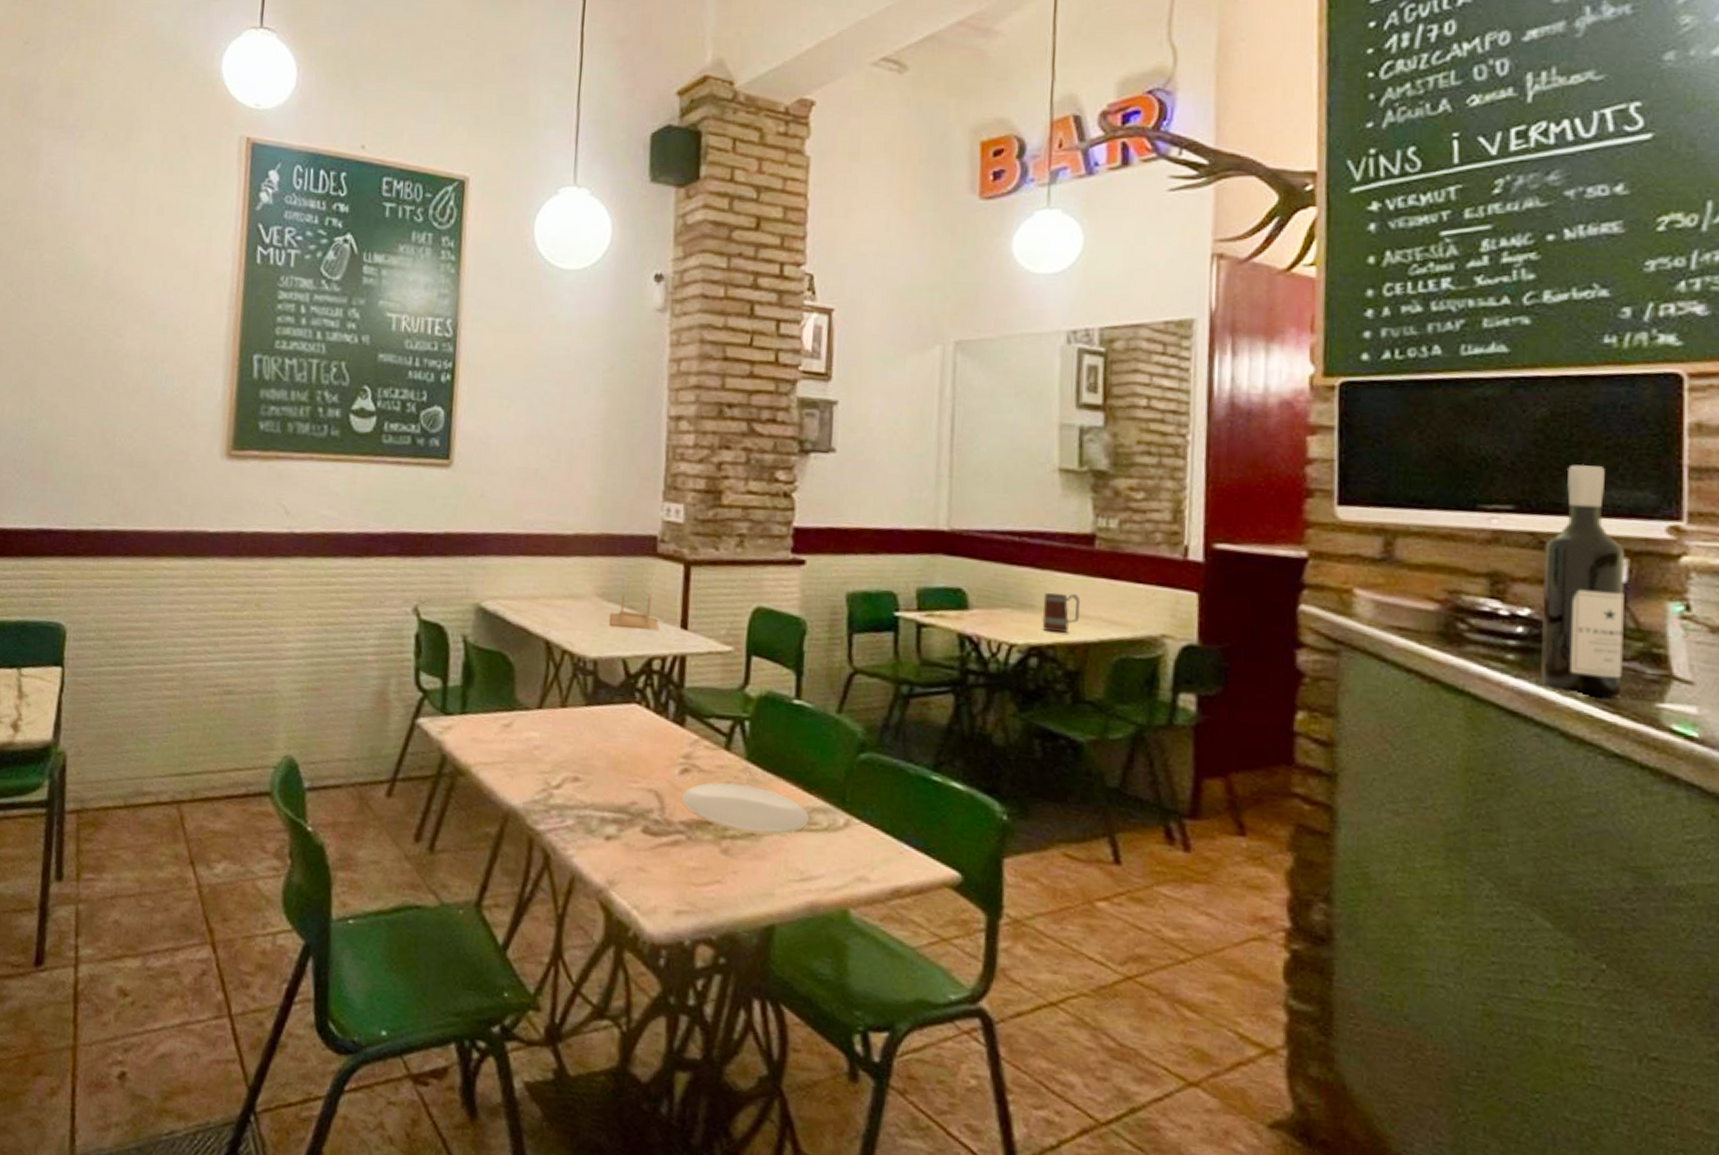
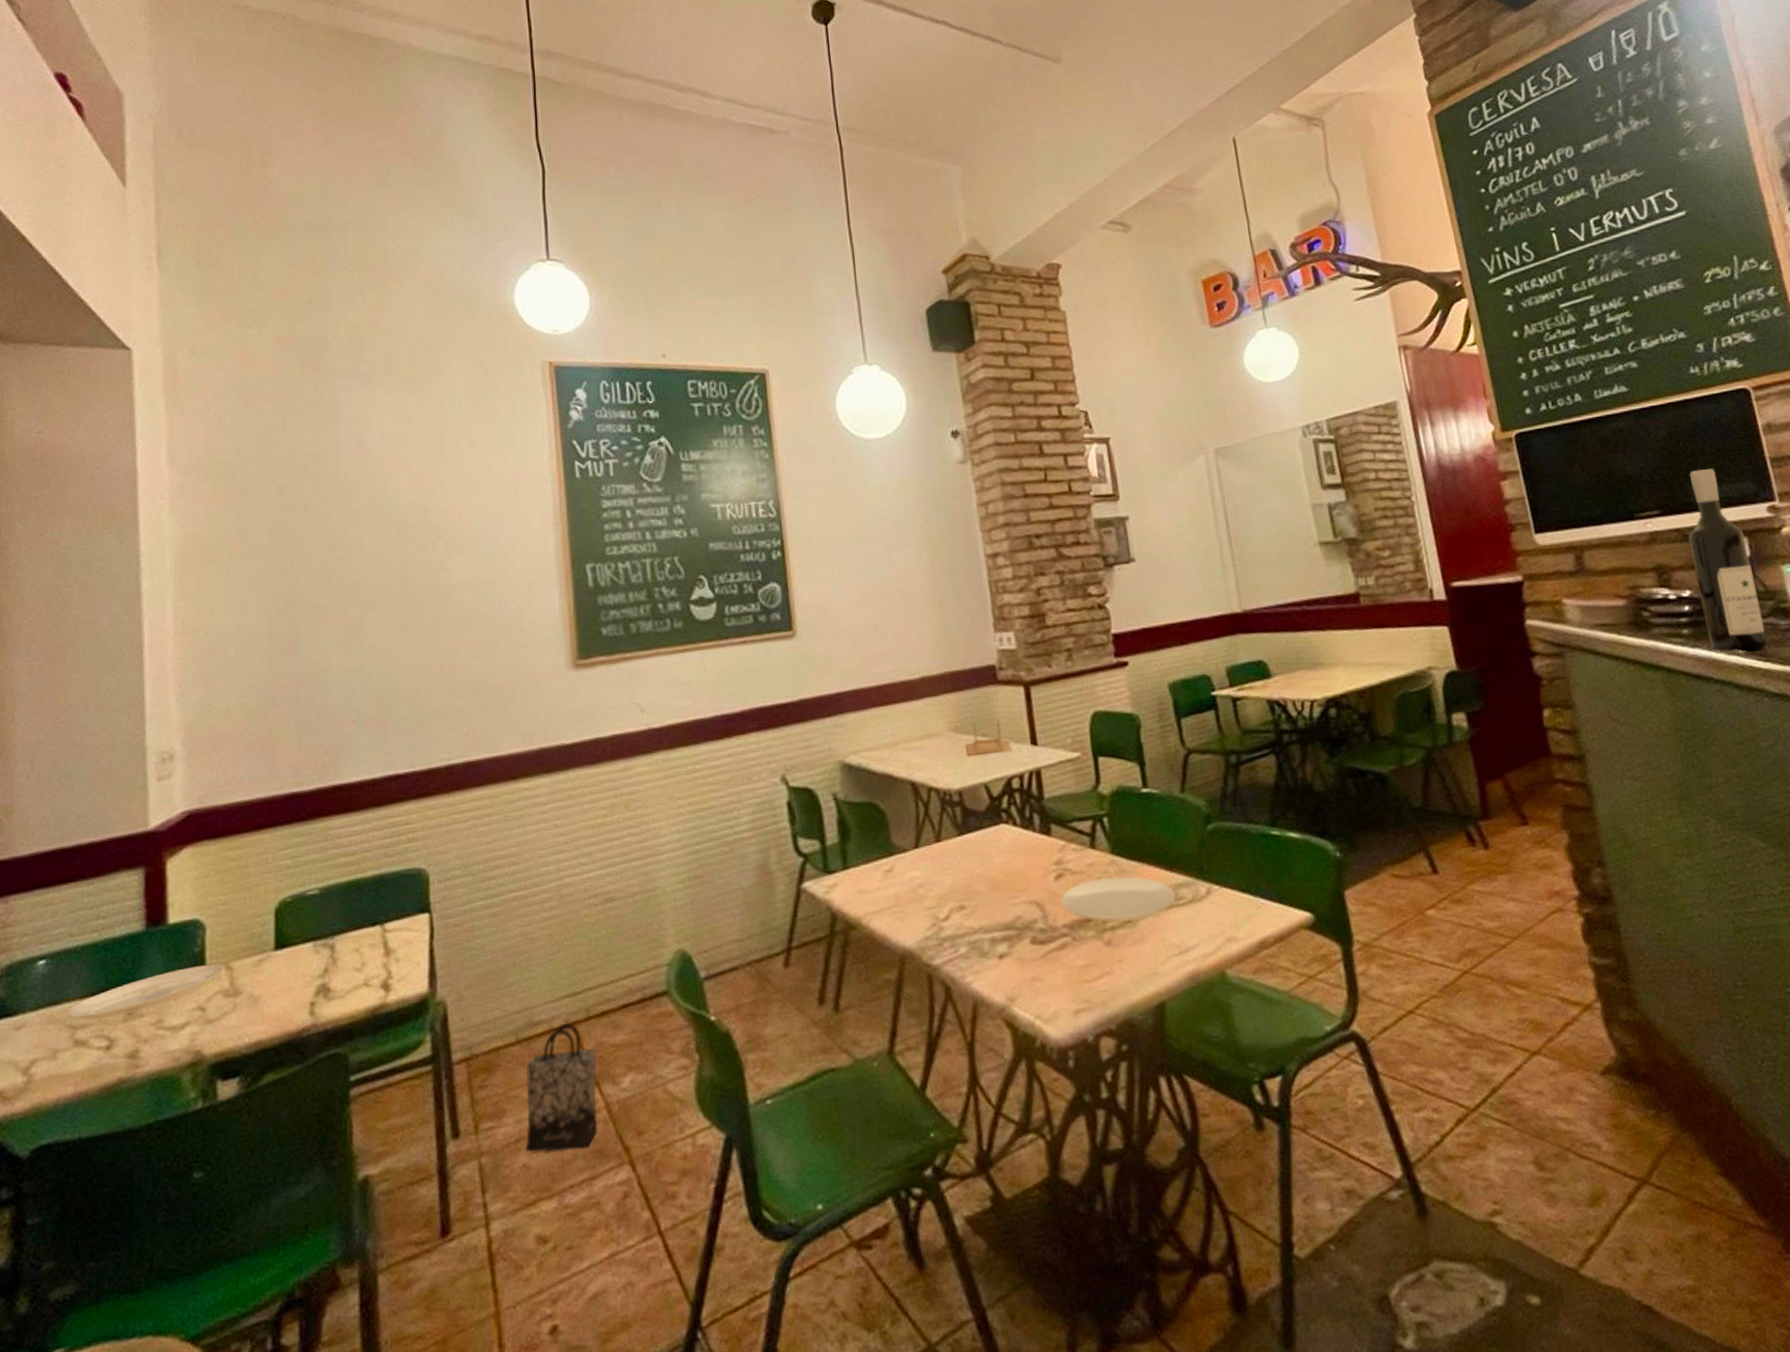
shopping bag: none [120,799,196,920] -> present [526,1022,598,1152]
beer mug: present [1042,592,1081,633] -> none [1329,647,1362,683]

